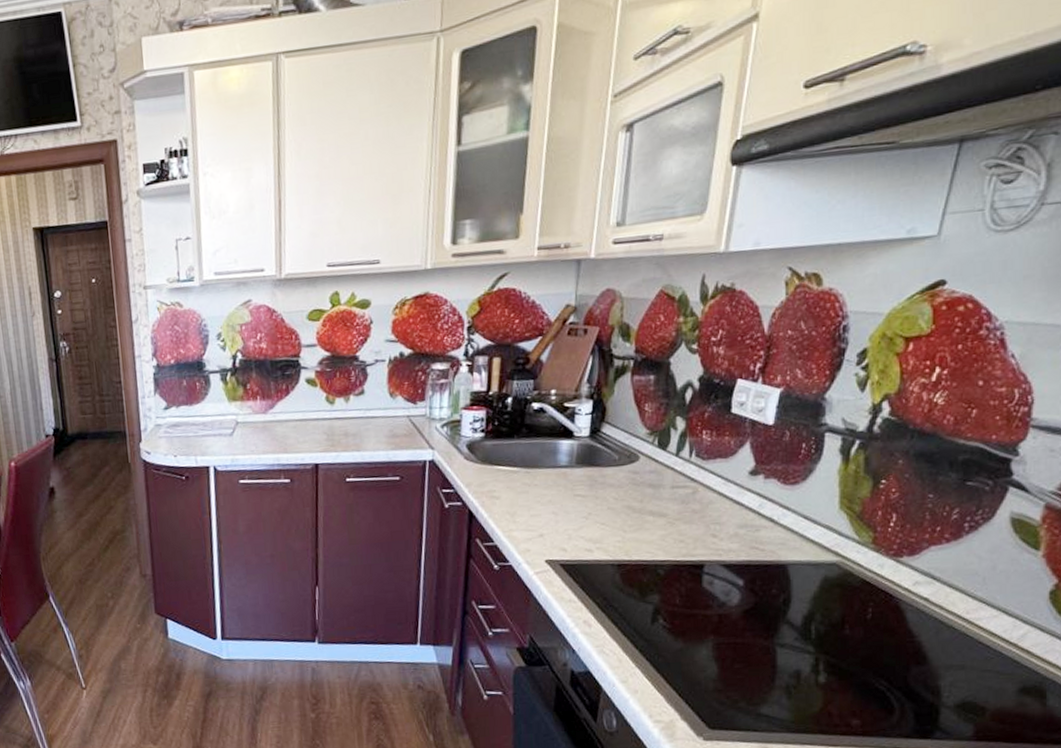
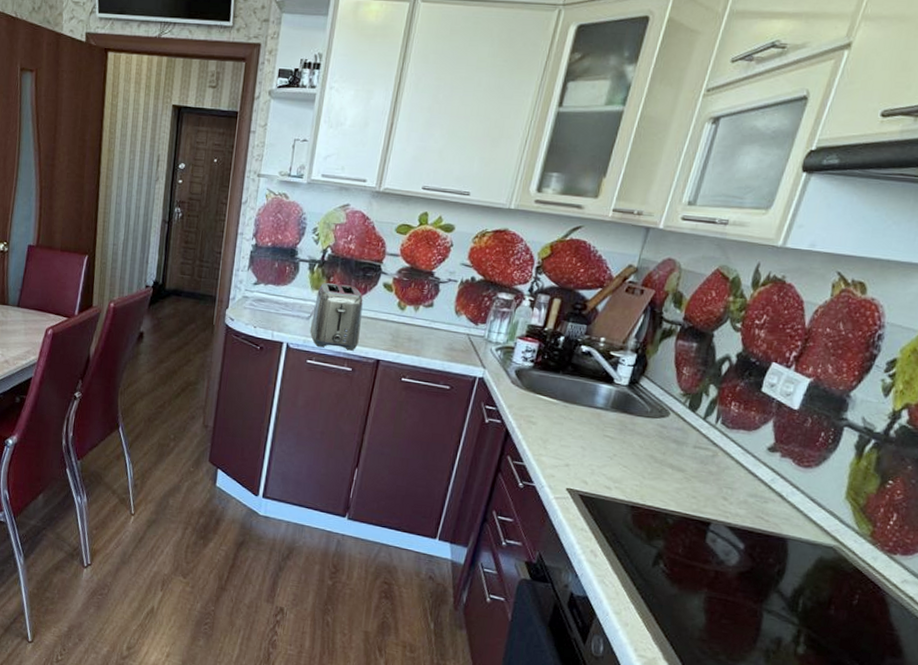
toaster: none [235,388,292,463] -> present [309,282,363,351]

